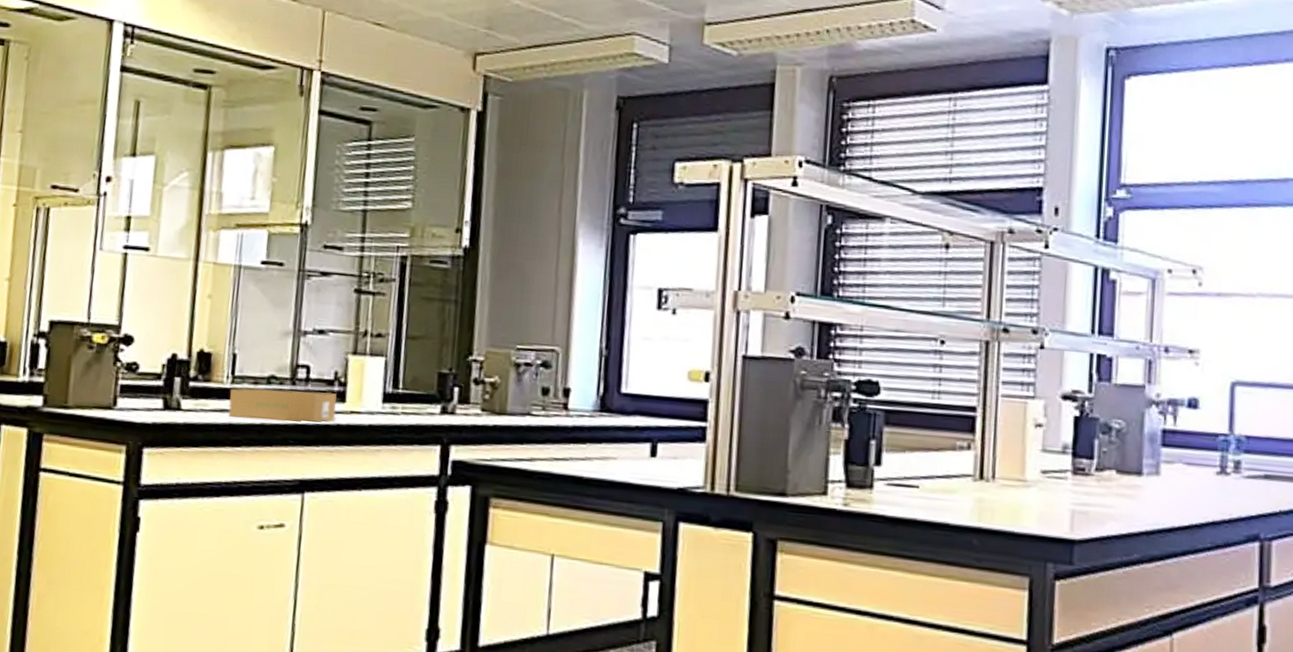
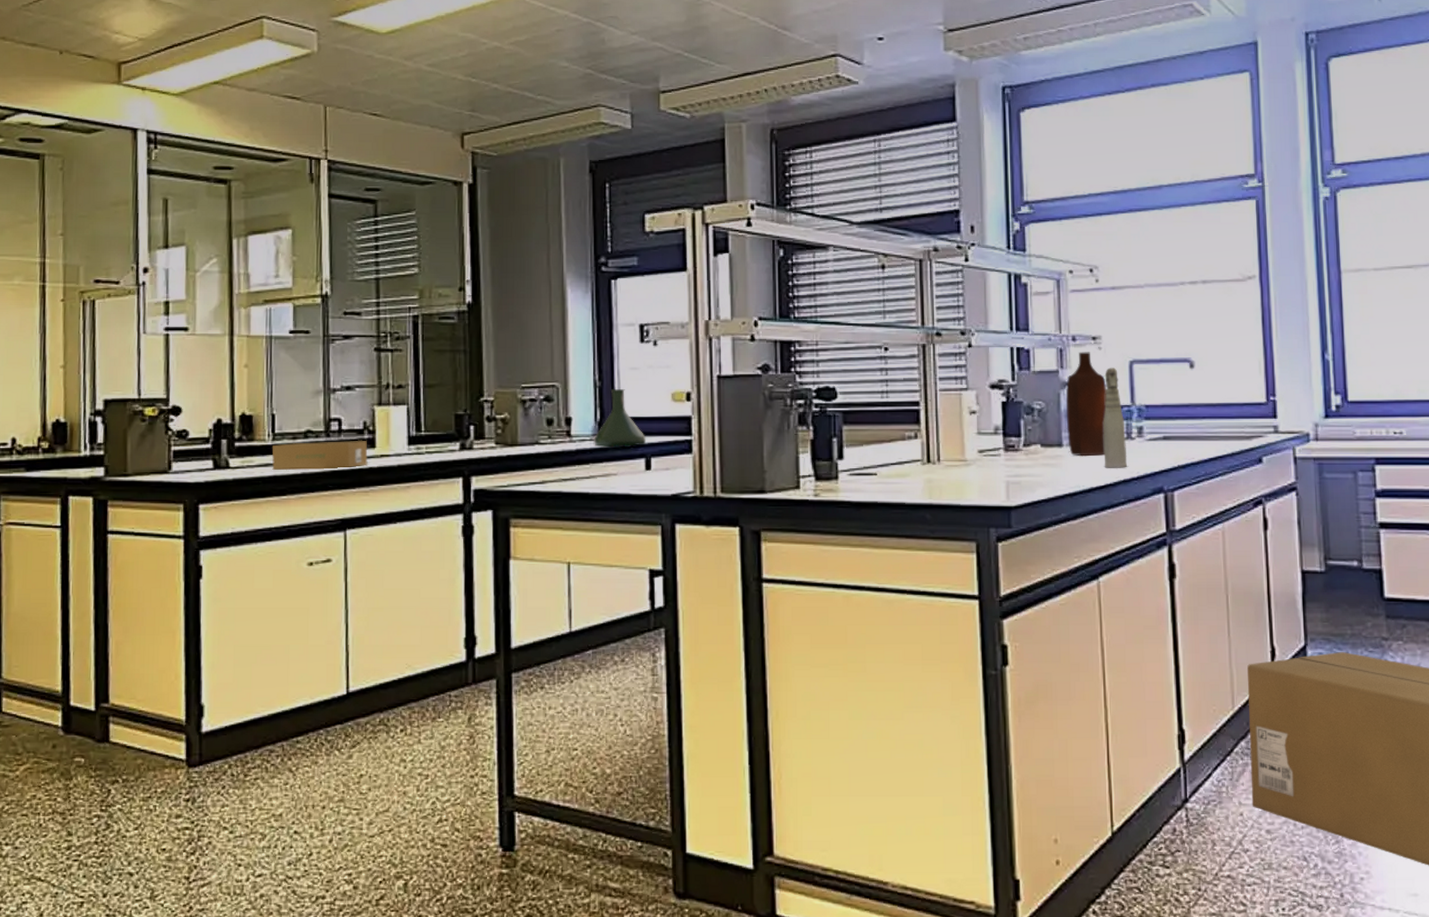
flask: none [594,359,654,428] -> present [594,388,646,448]
bottle: none [1148,366,1201,490] -> present [1065,352,1107,457]
spray bottle: none [1190,388,1220,508] -> present [1103,368,1127,468]

